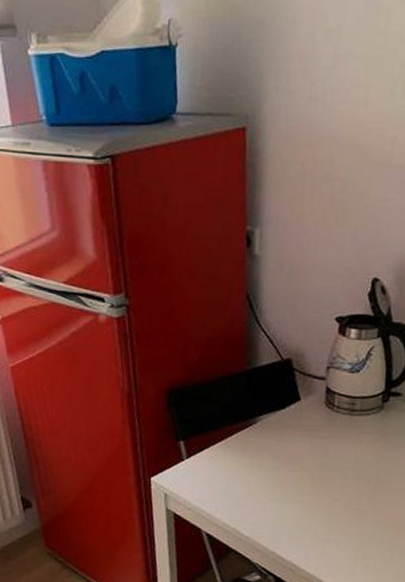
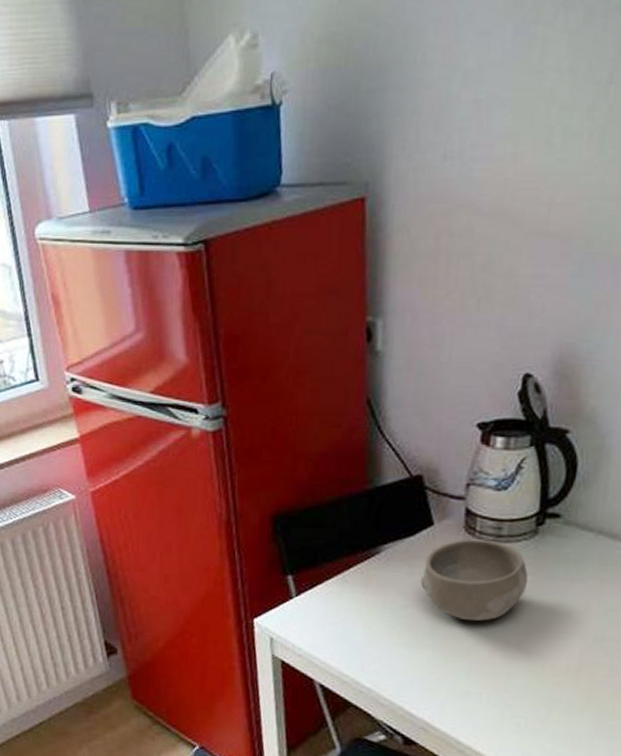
bowl: none [289,412,376,480] -> present [420,539,528,621]

